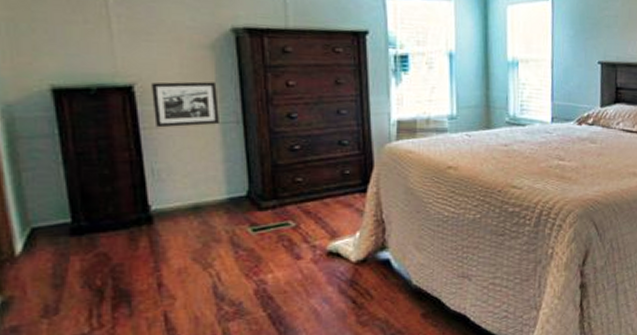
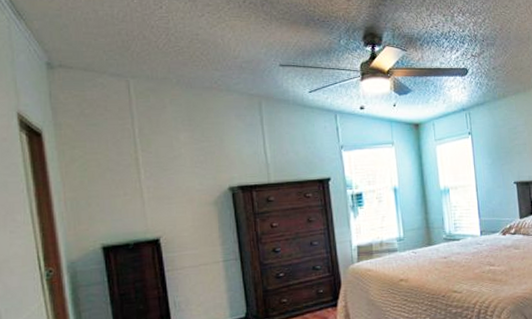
picture frame: present [152,81,219,128] -> none [173,230,222,269]

